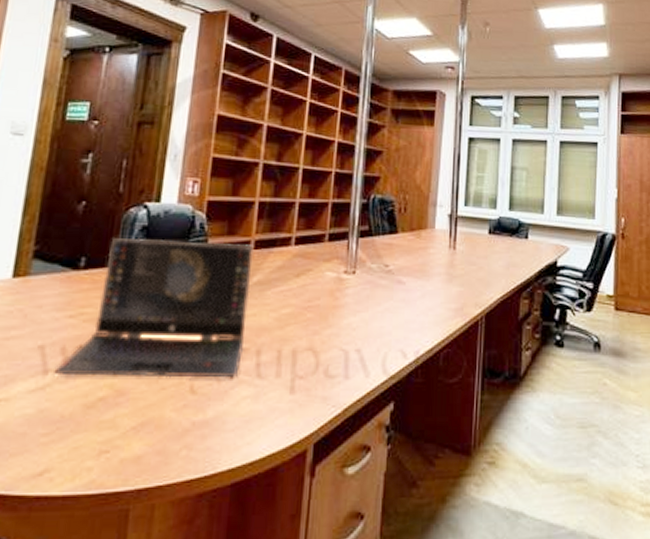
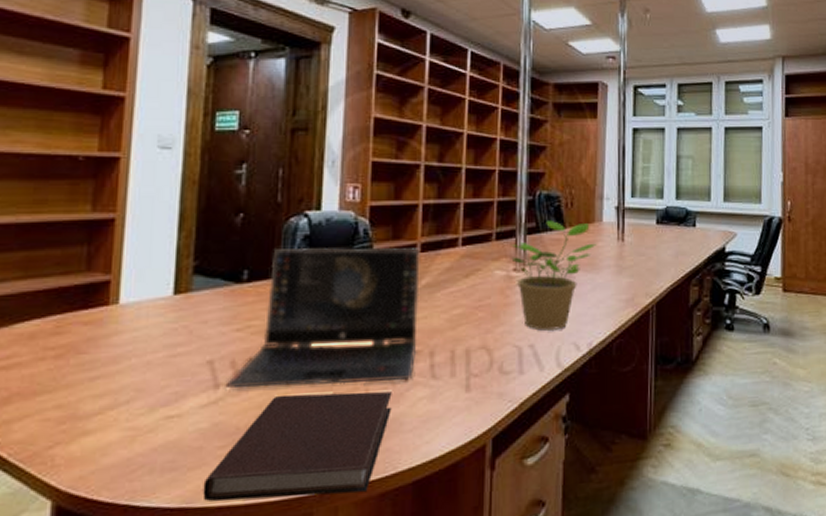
notebook: none [22,385,217,492] -> present [202,391,392,502]
potted plant: none [342,223,428,337] -> present [511,219,596,332]

